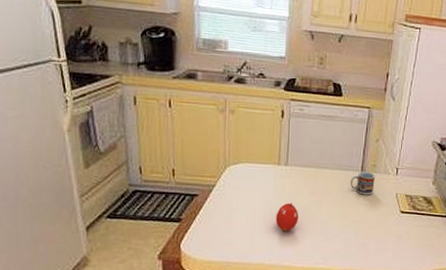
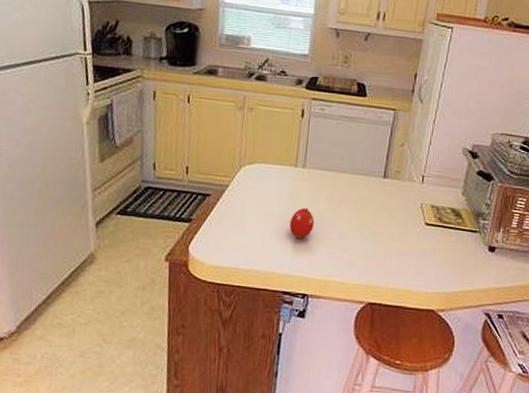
cup: present [350,171,375,195] -> none [371,177,399,204]

